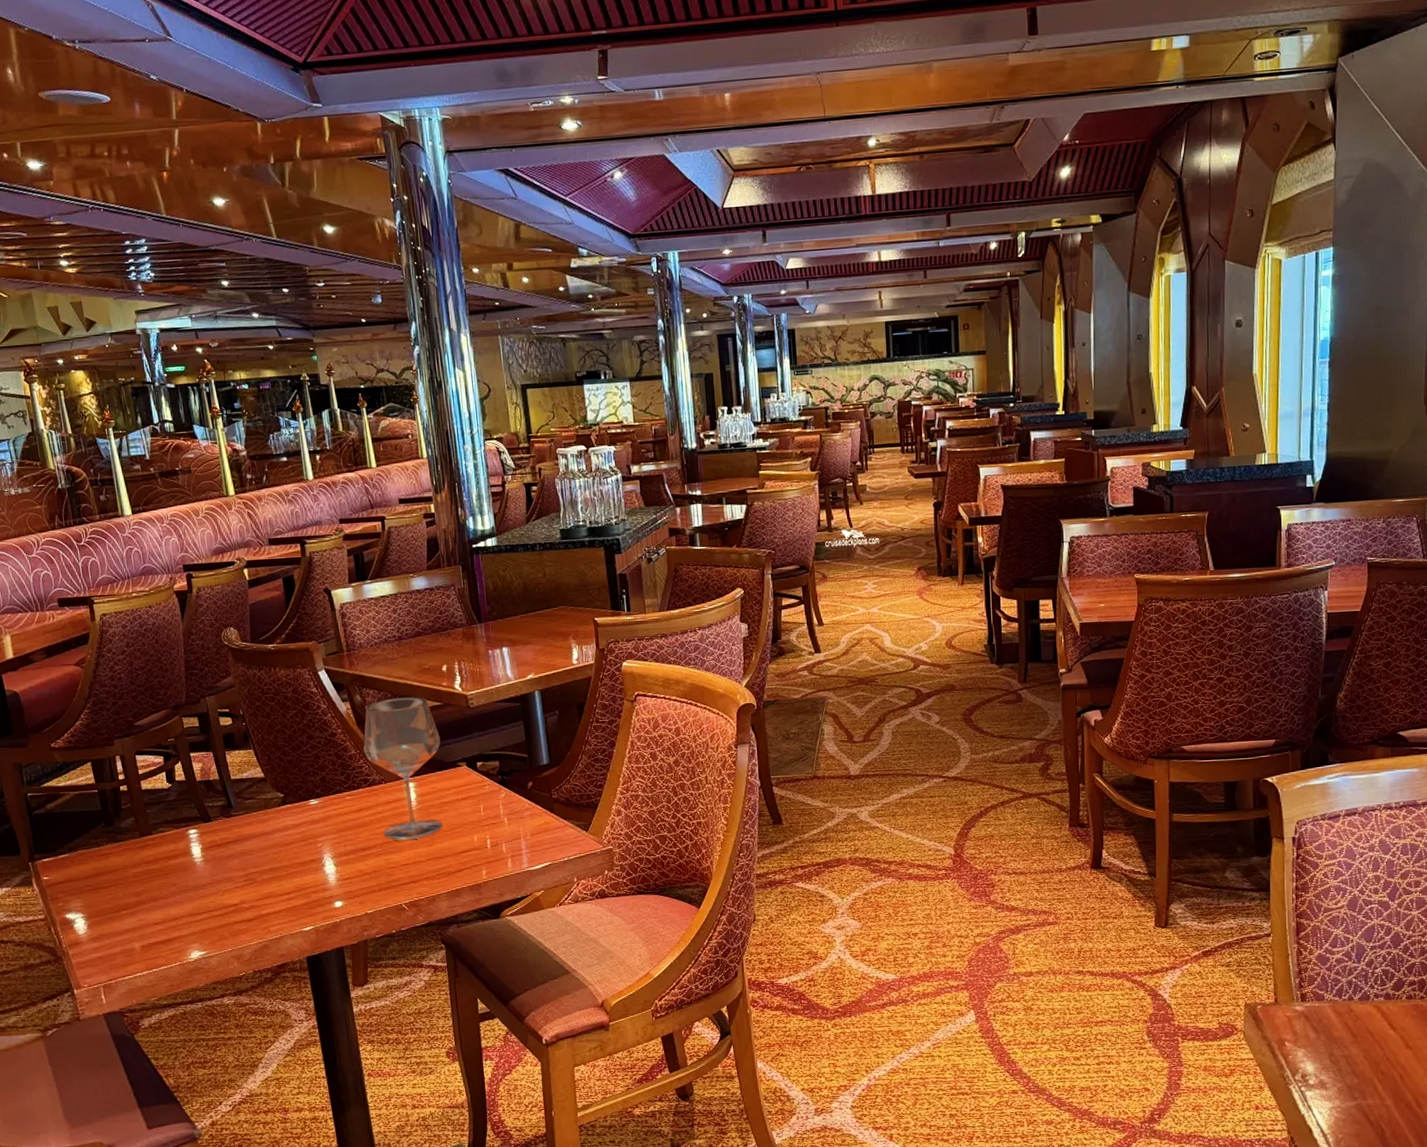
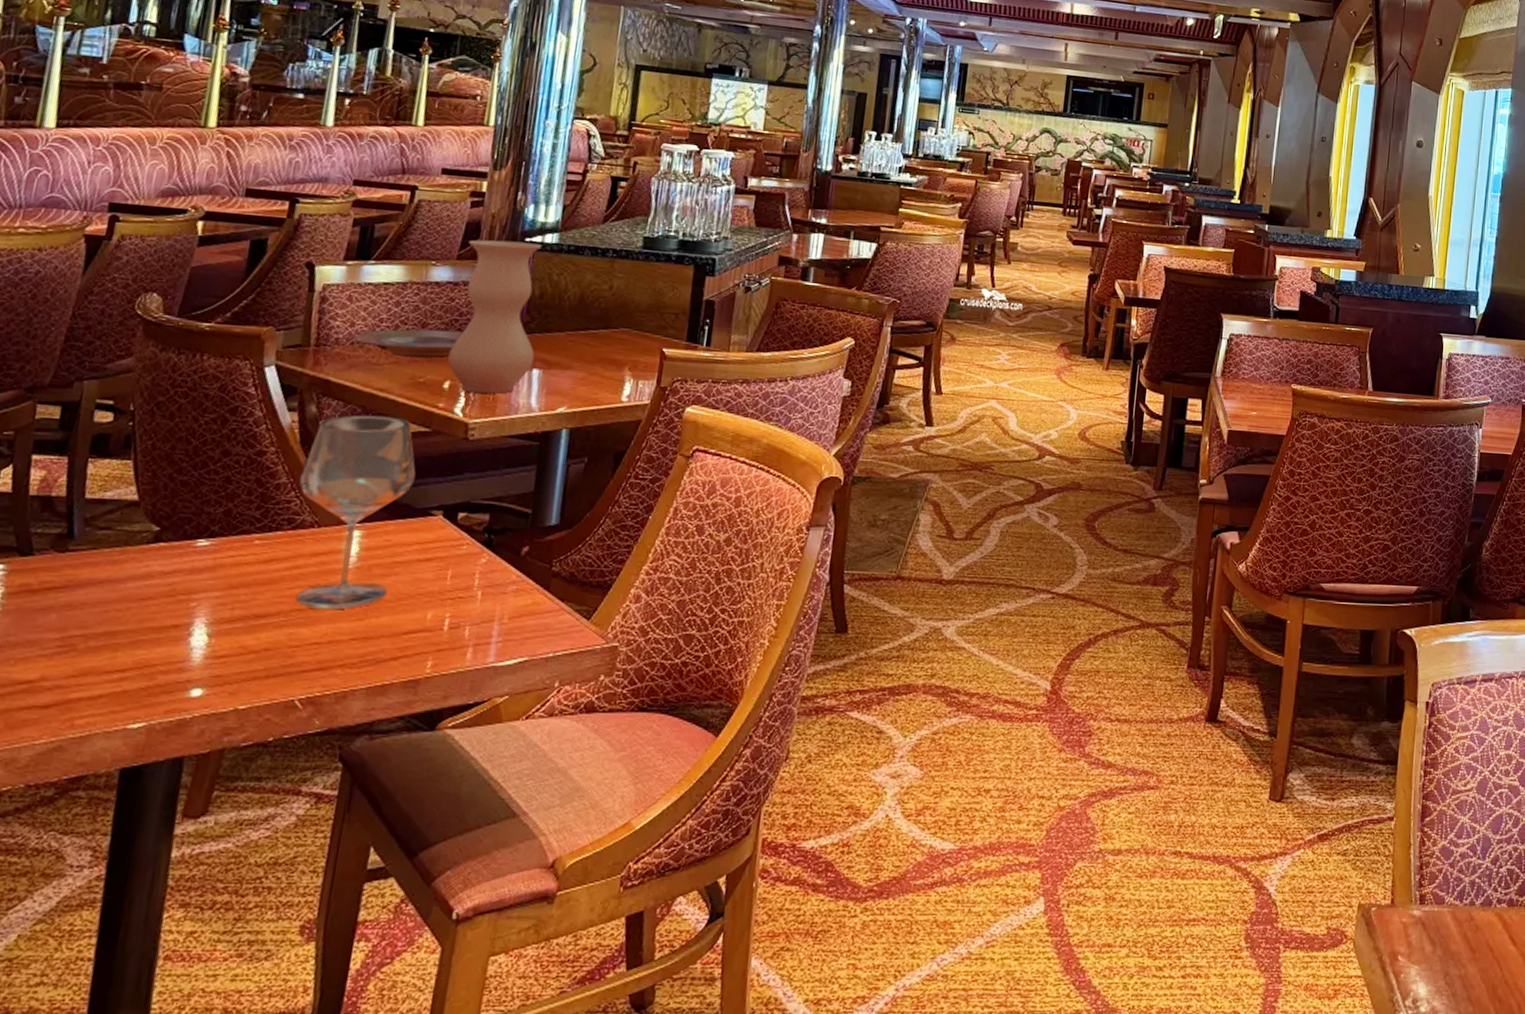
plate: none [371,625,446,652] -> present [353,329,463,359]
vase: none [431,548,502,672] -> present [448,239,543,394]

